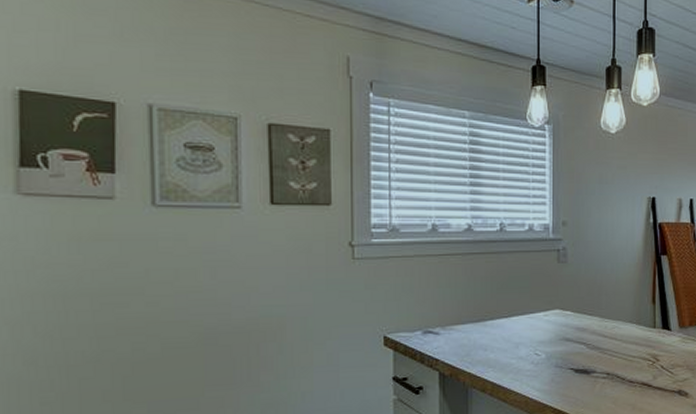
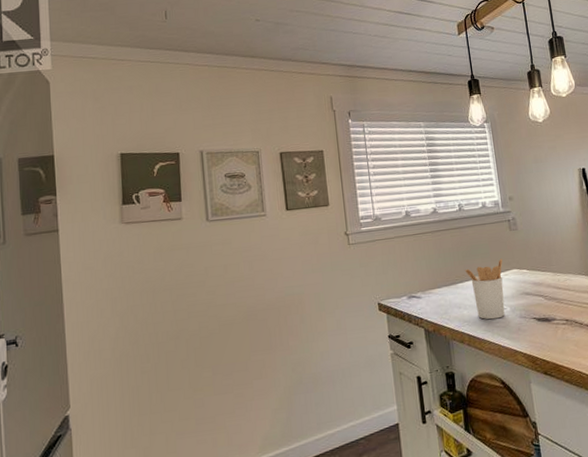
utensil holder: none [498,295,544,367] -> present [465,258,505,320]

